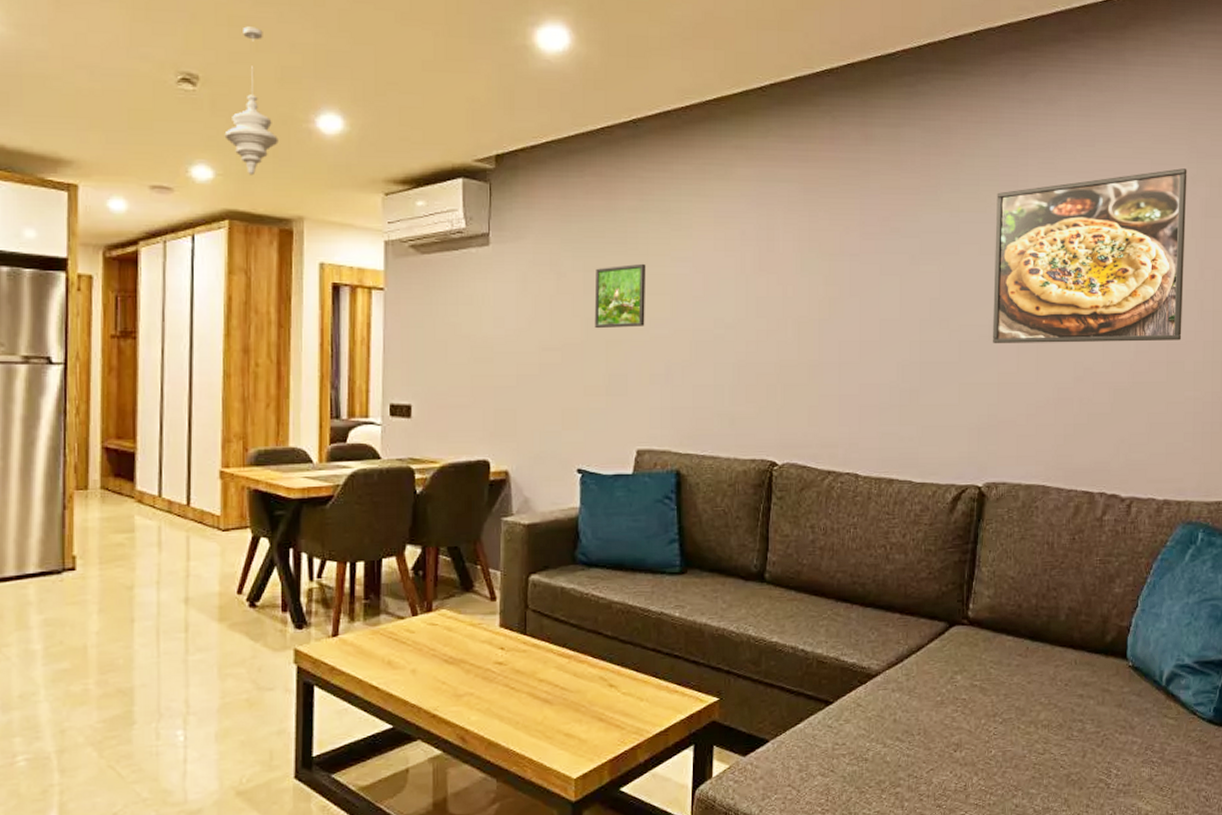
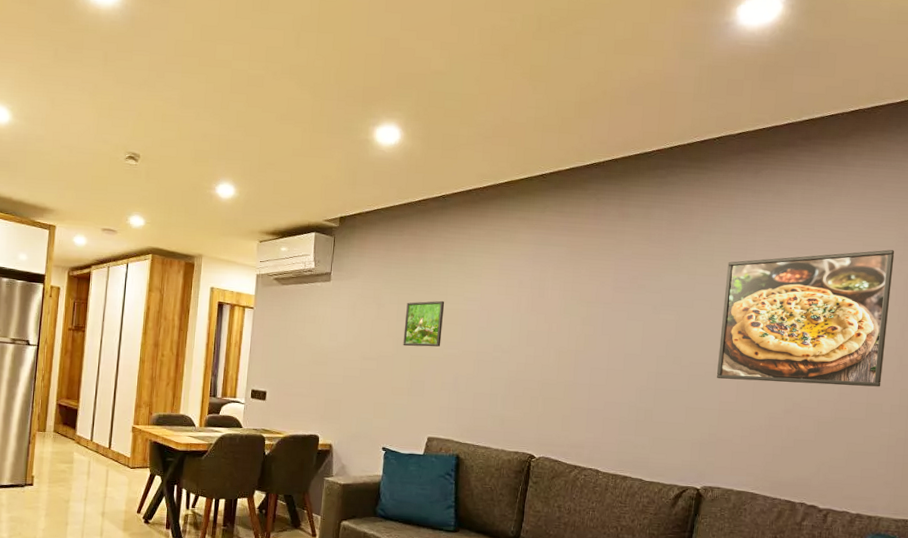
pendant light: present [224,26,278,176] -> none [153,122,190,225]

